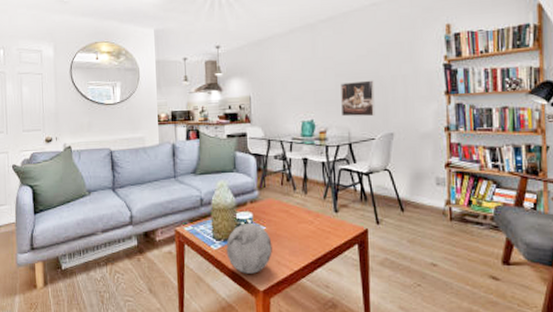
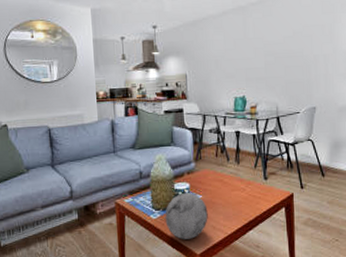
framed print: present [340,80,375,117] -> none [269,59,300,93]

